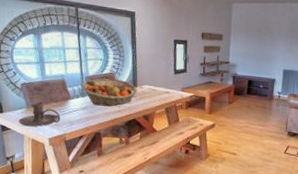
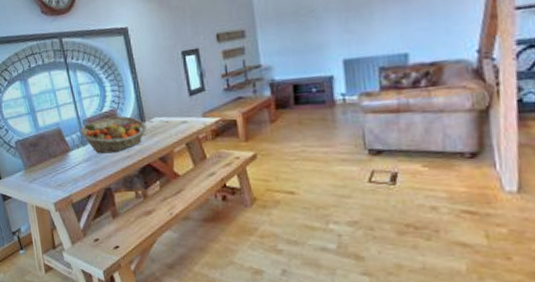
candle holder: present [18,102,61,127] -> none [18,159,63,192]

